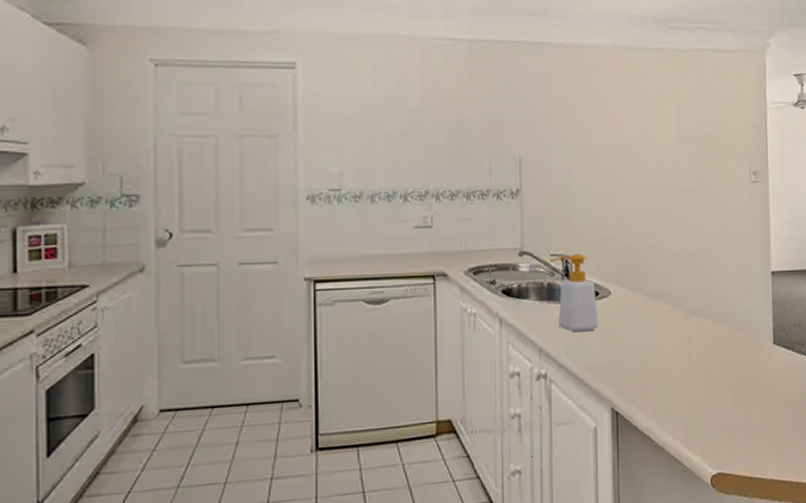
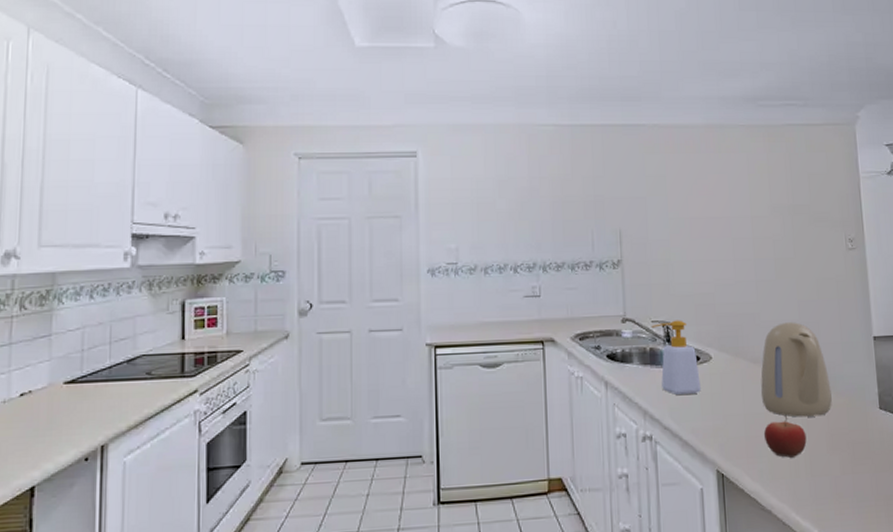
kettle: none [658,256,728,353] -> present [760,322,832,417]
fruit: none [659,353,702,394] -> present [763,417,807,458]

